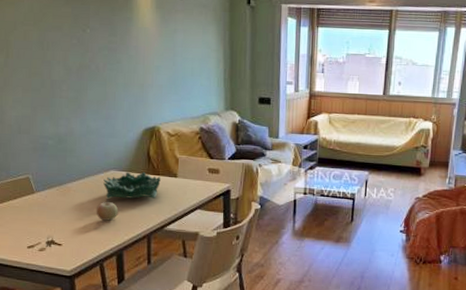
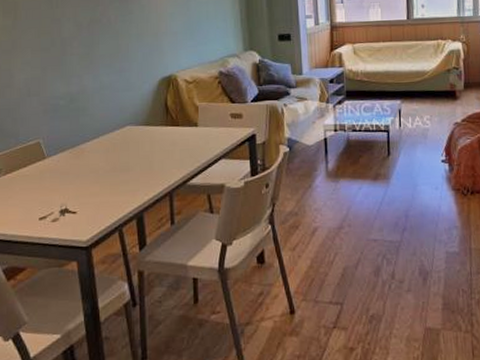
fruit: present [96,200,118,221] -> none [112,158,136,181]
decorative bowl: present [103,172,161,200] -> none [119,125,180,158]

